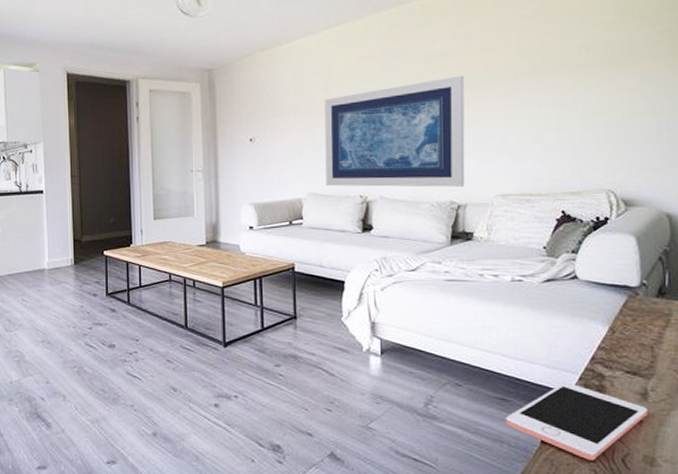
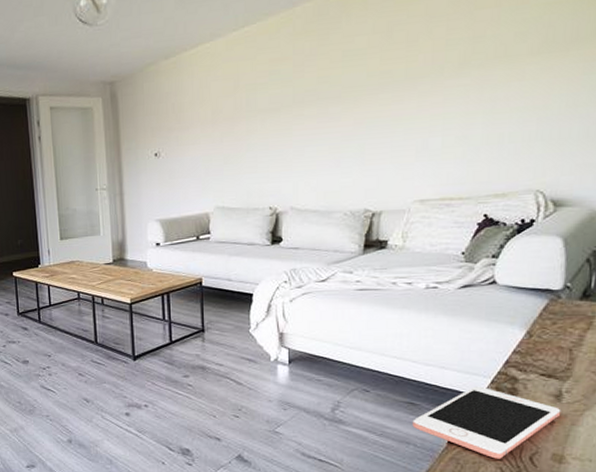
wall art: present [324,75,465,187] -> none [233,73,384,199]

